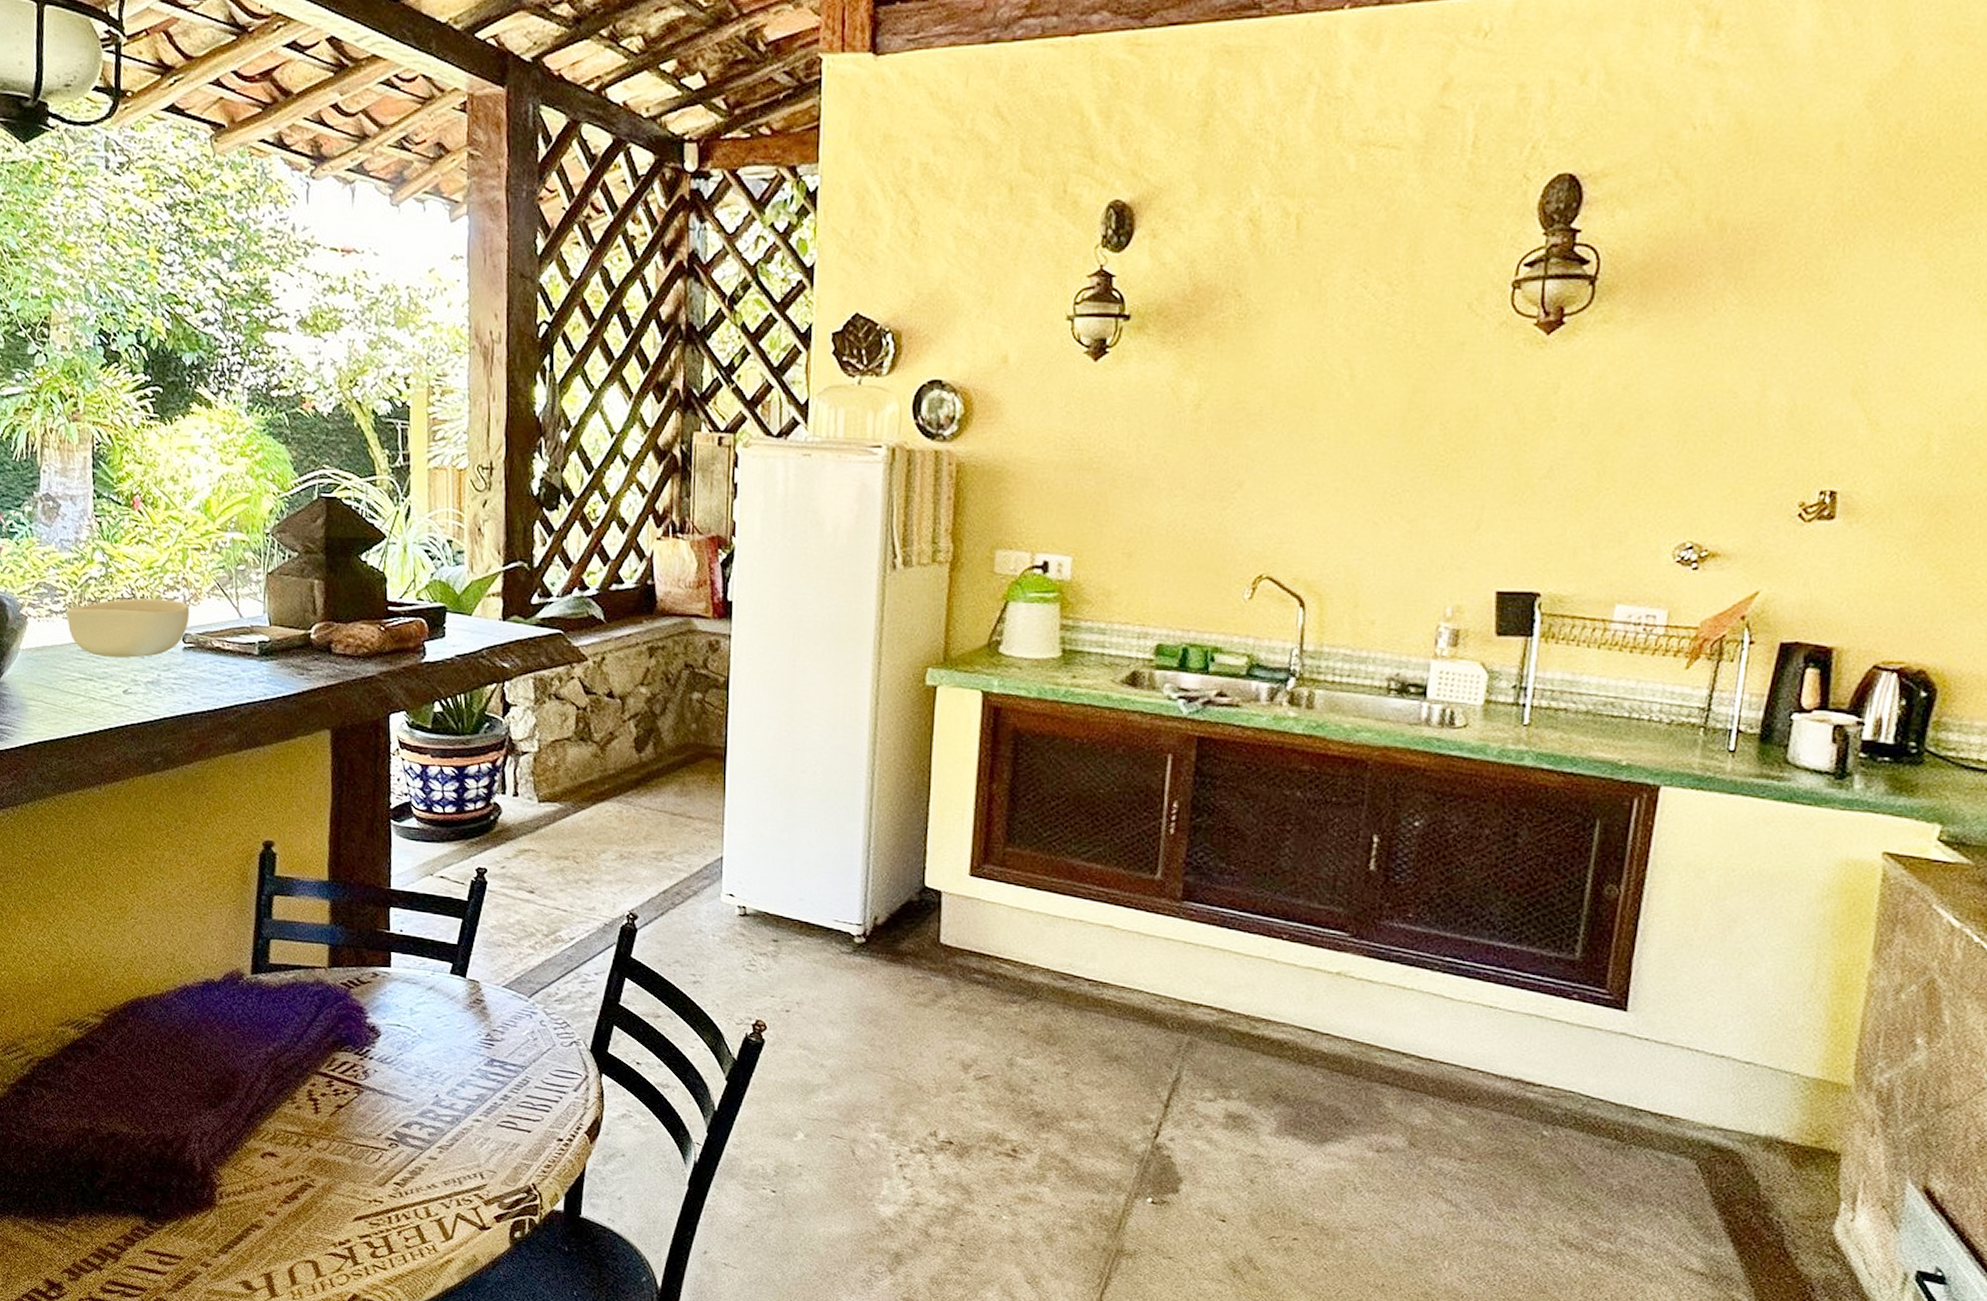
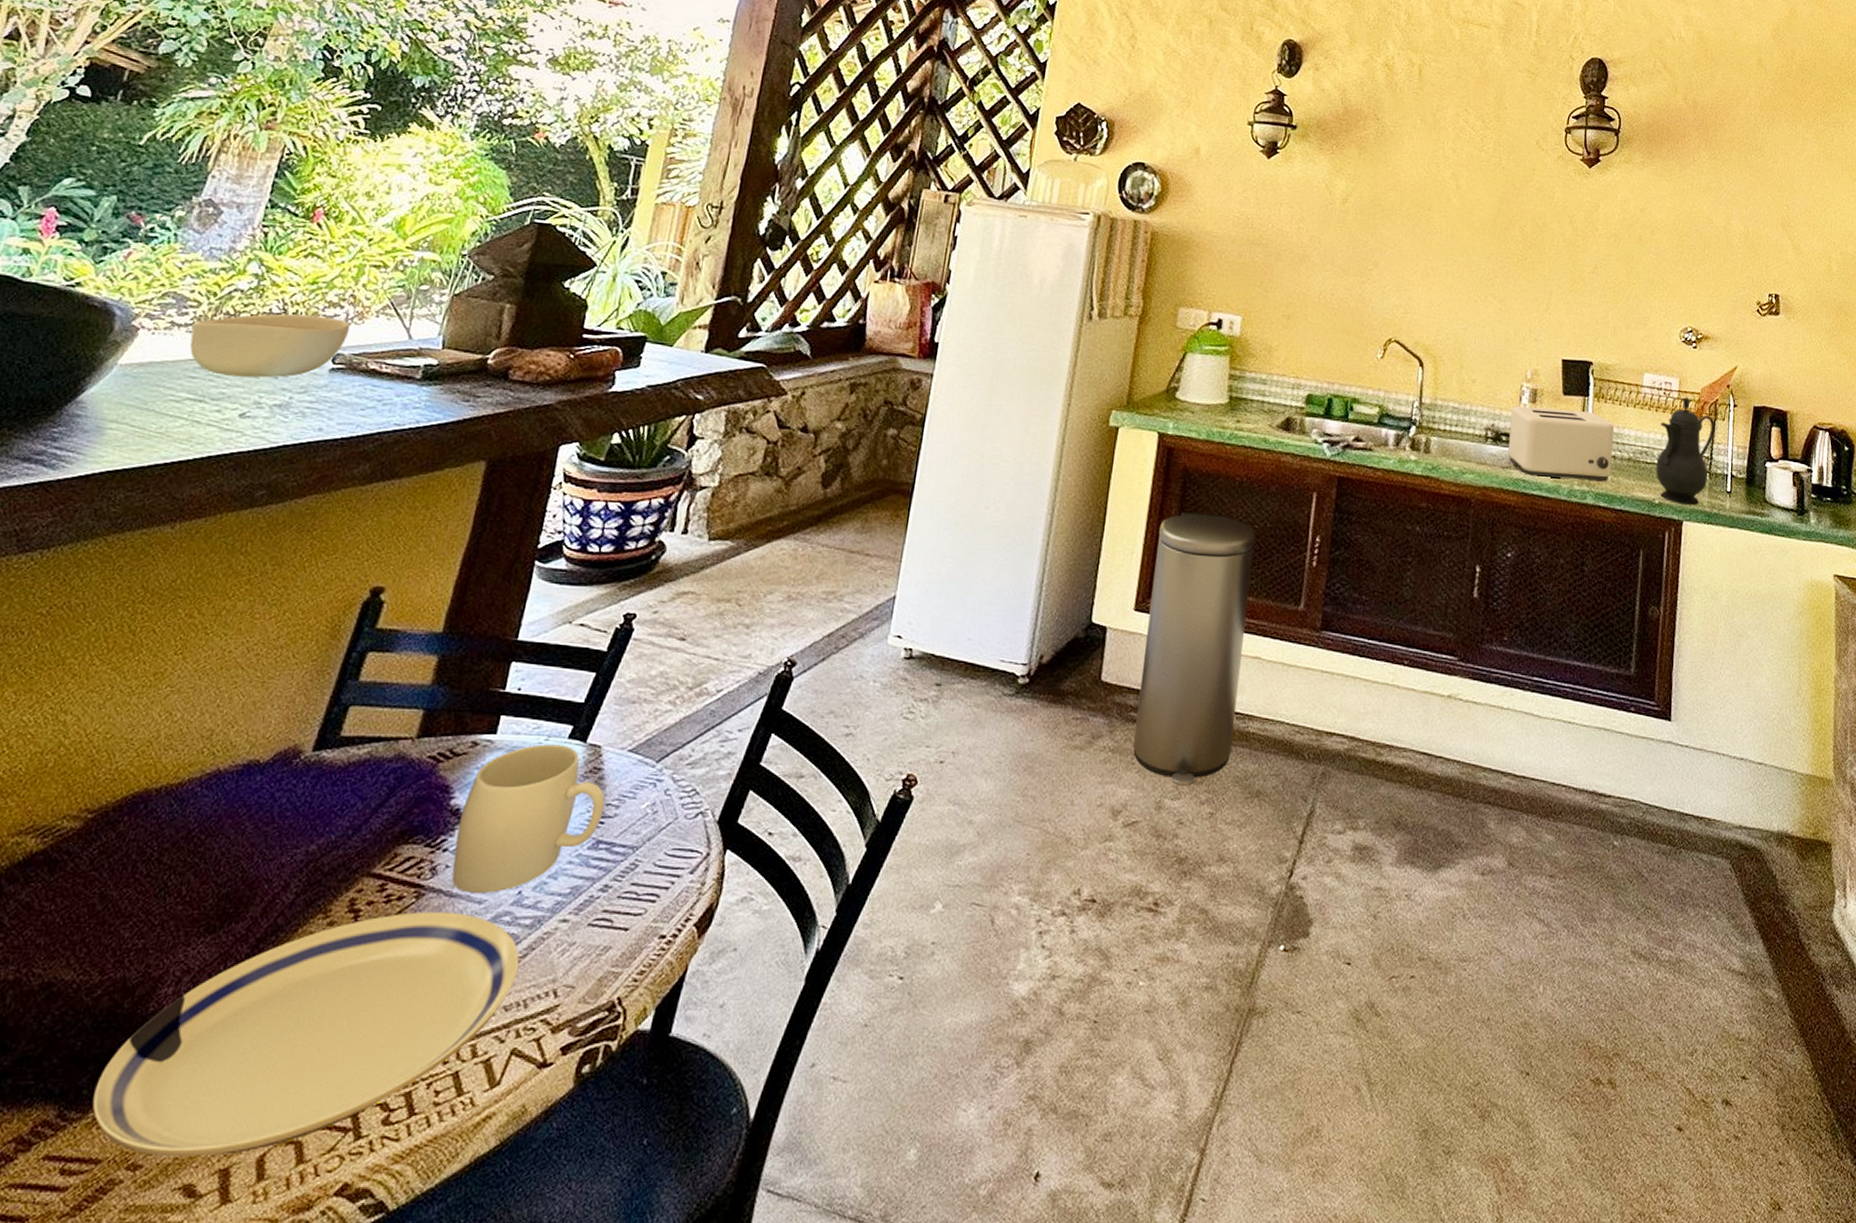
plate: none [165,1104,449,1264] -> present [92,912,520,1158]
mug: none [376,977,492,1094] -> present [451,744,606,893]
pedal bin: none [978,775,1101,1046] -> present [1132,512,1256,786]
toaster: none [1417,650,1568,740] -> present [1507,405,1615,482]
coffeepot: none [1625,634,1720,768] -> present [1656,397,1716,506]

